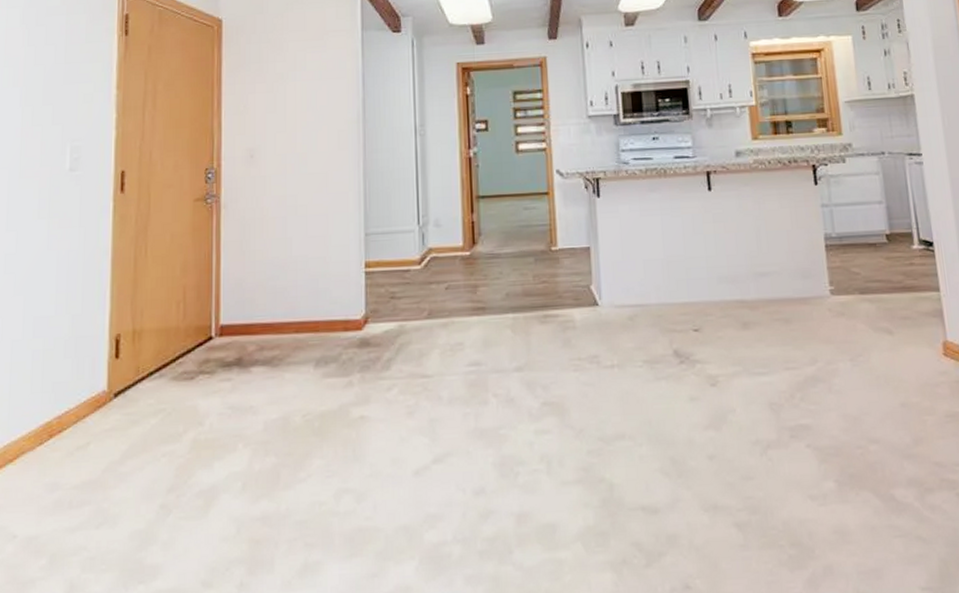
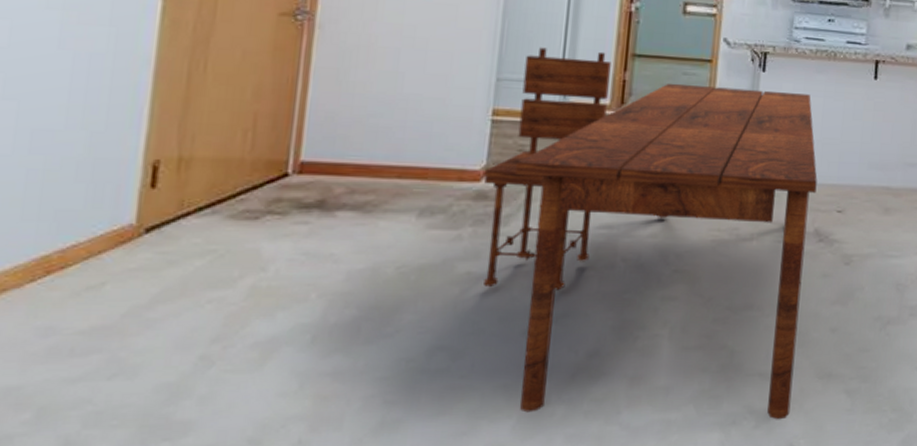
dining table: none [365,197,680,558] -> present [484,47,818,420]

